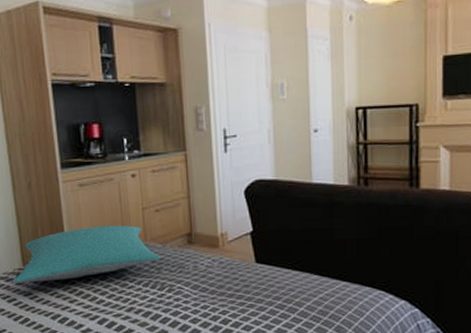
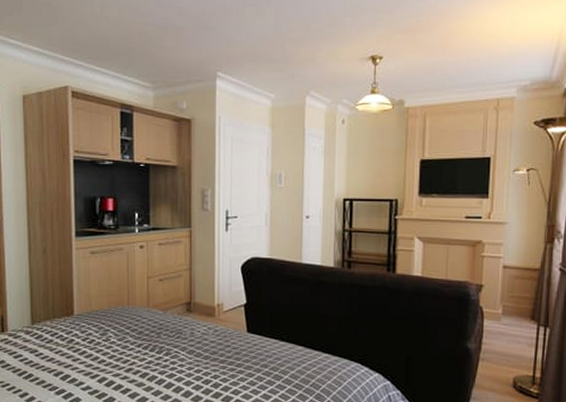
pillow: present [12,225,161,284] -> none [20,291,161,342]

